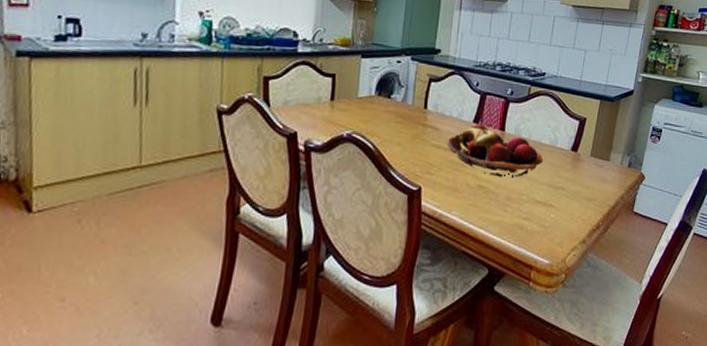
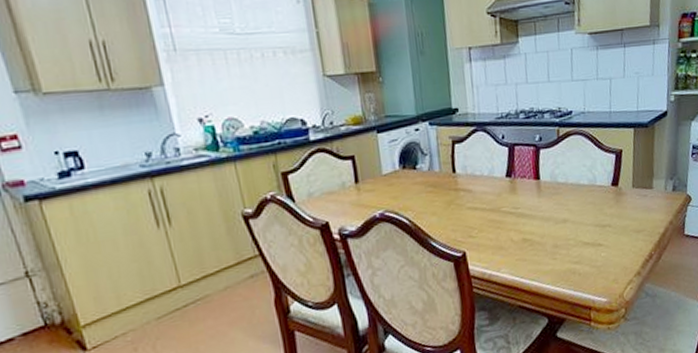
fruit basket: present [447,124,544,177] -> none [482,177,585,227]

